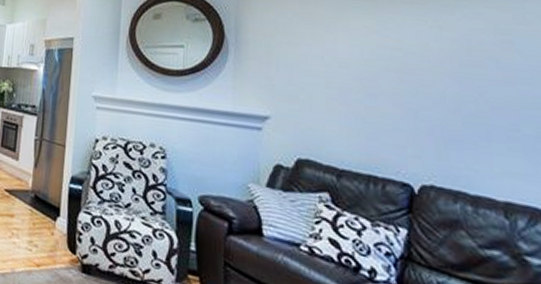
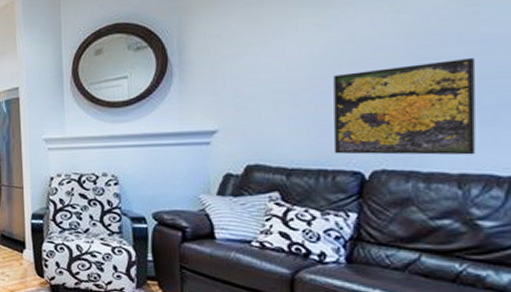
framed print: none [382,79,519,184] -> present [333,58,476,155]

